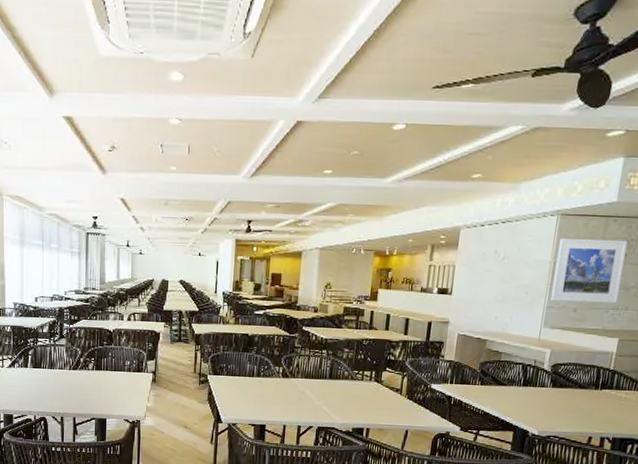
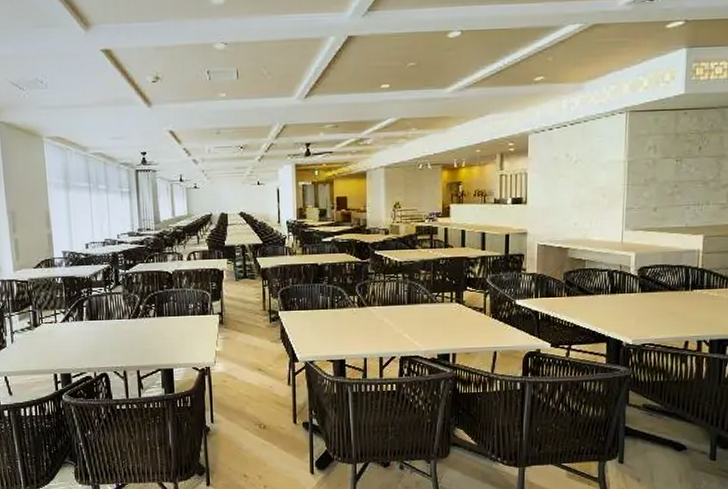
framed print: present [550,239,628,303] -> none [629,132,701,201]

